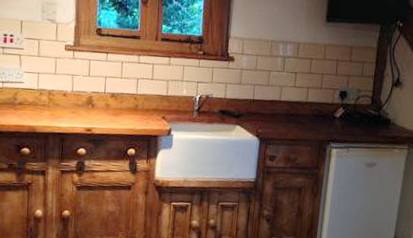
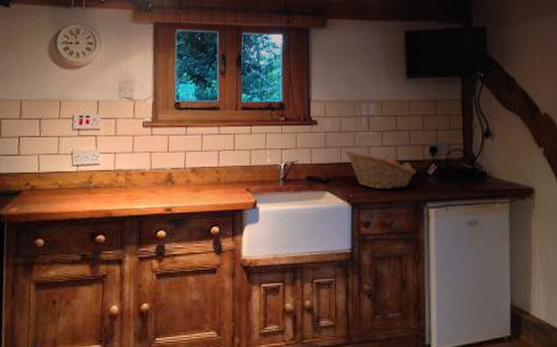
fruit basket: none [258,88,324,129] -> present [345,150,416,190]

